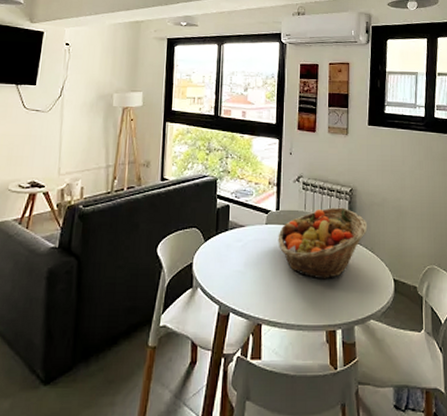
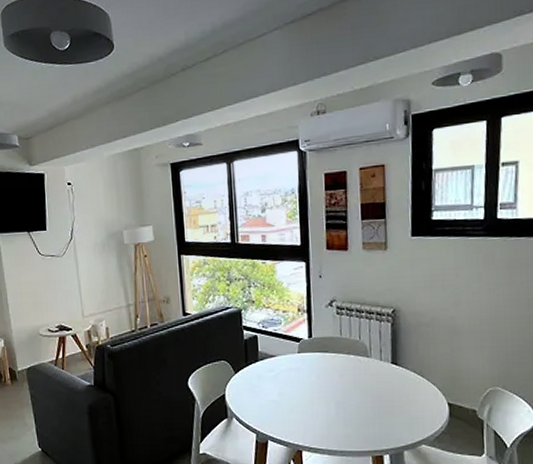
fruit basket: present [278,207,368,280] -> none [312,330,415,406]

